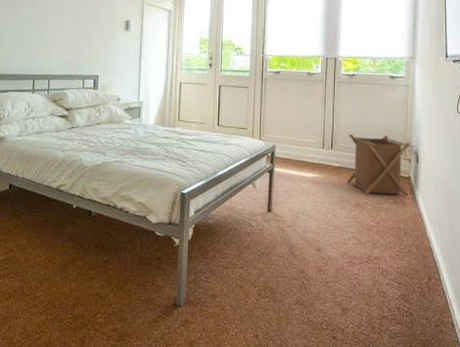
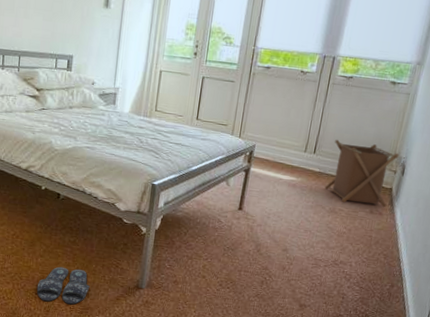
slippers: none [71,290,126,332] -> present [36,266,90,305]

